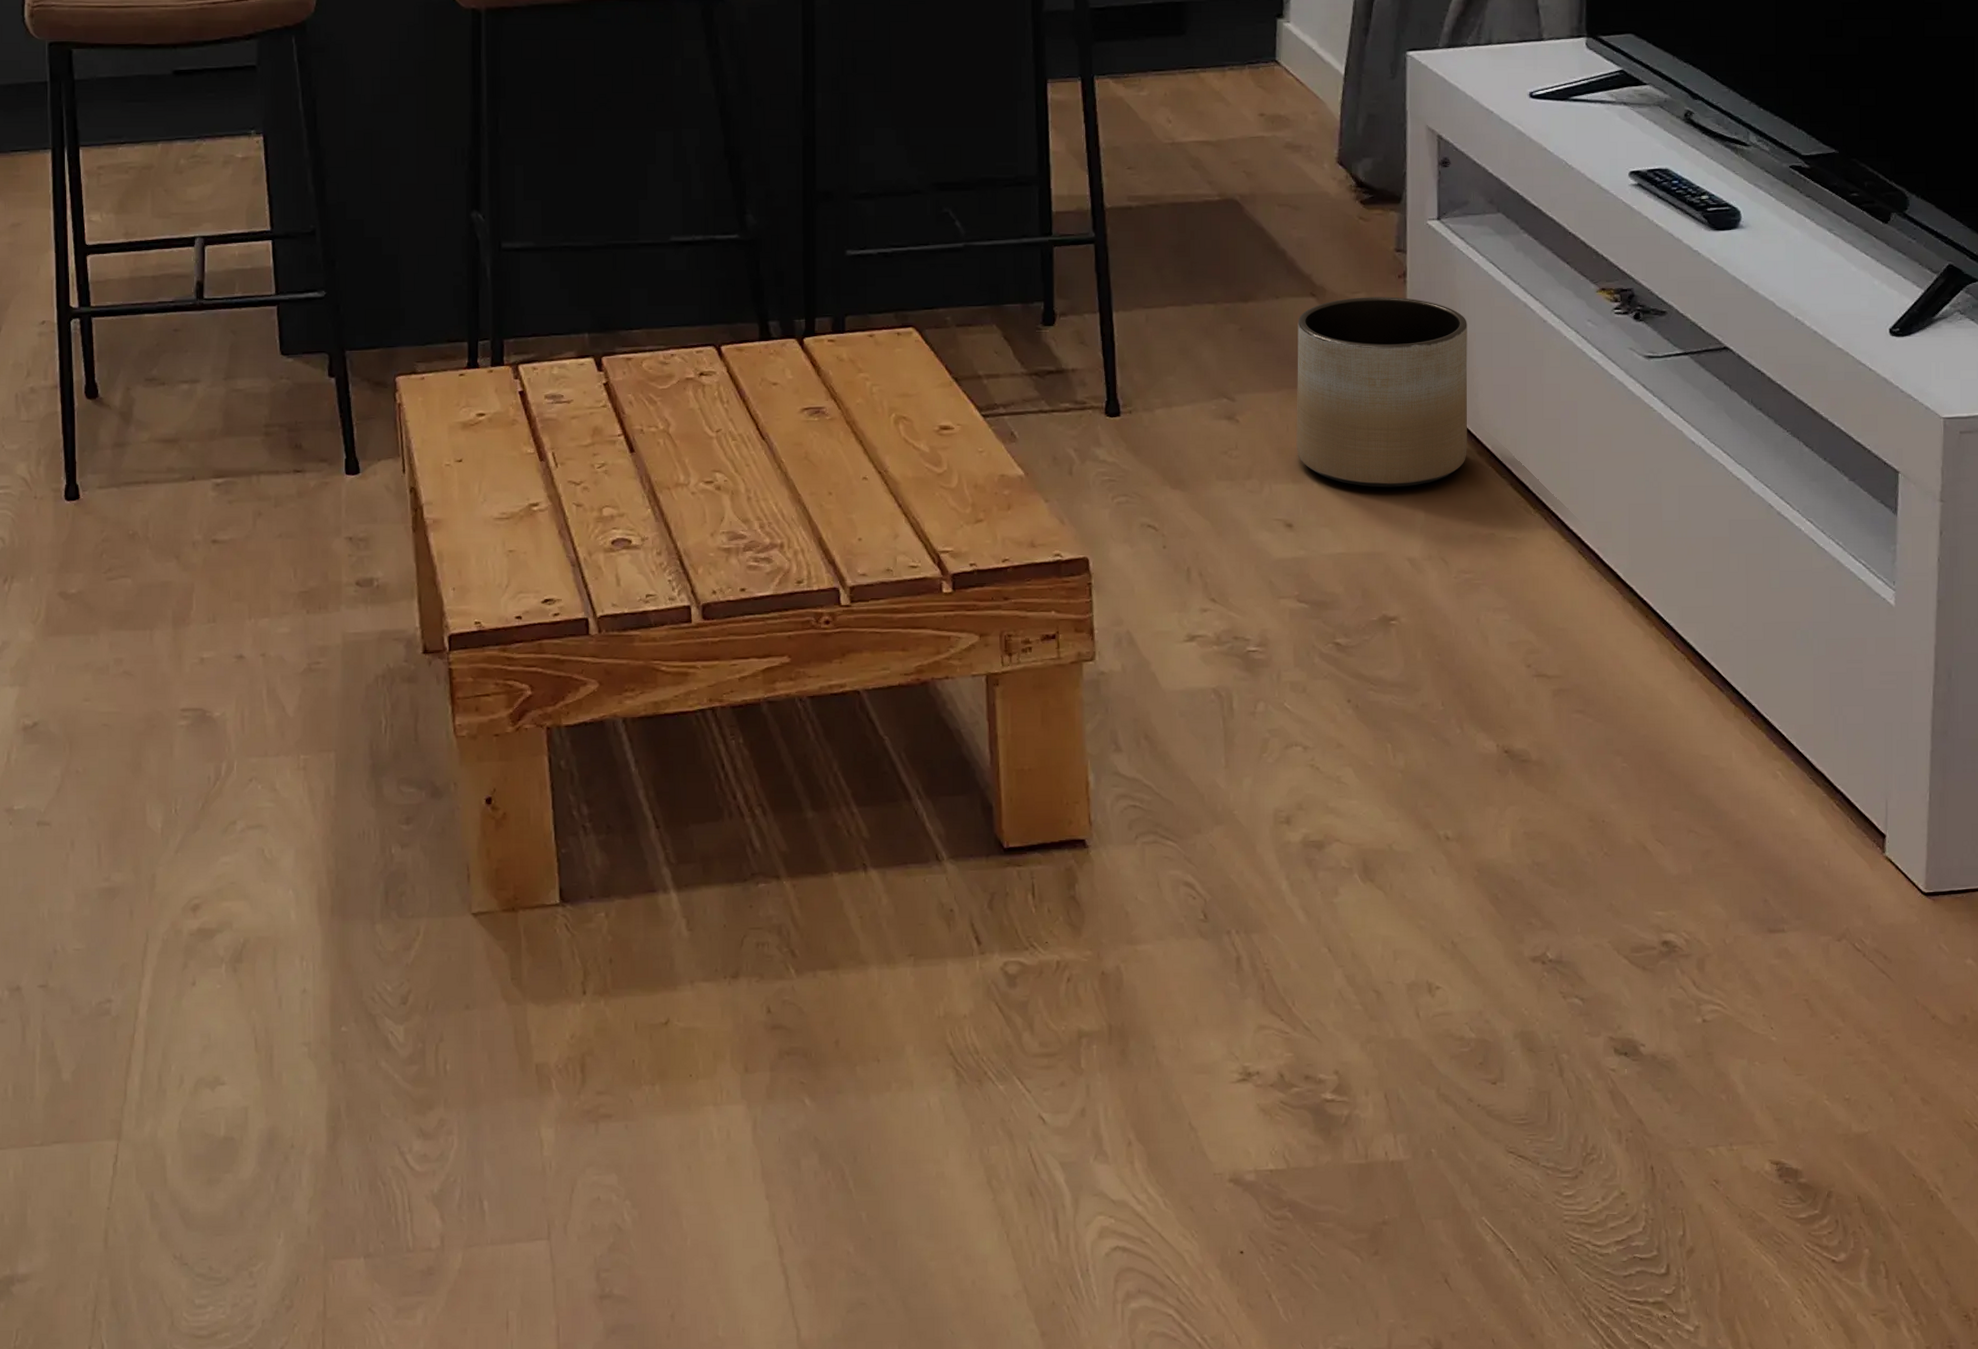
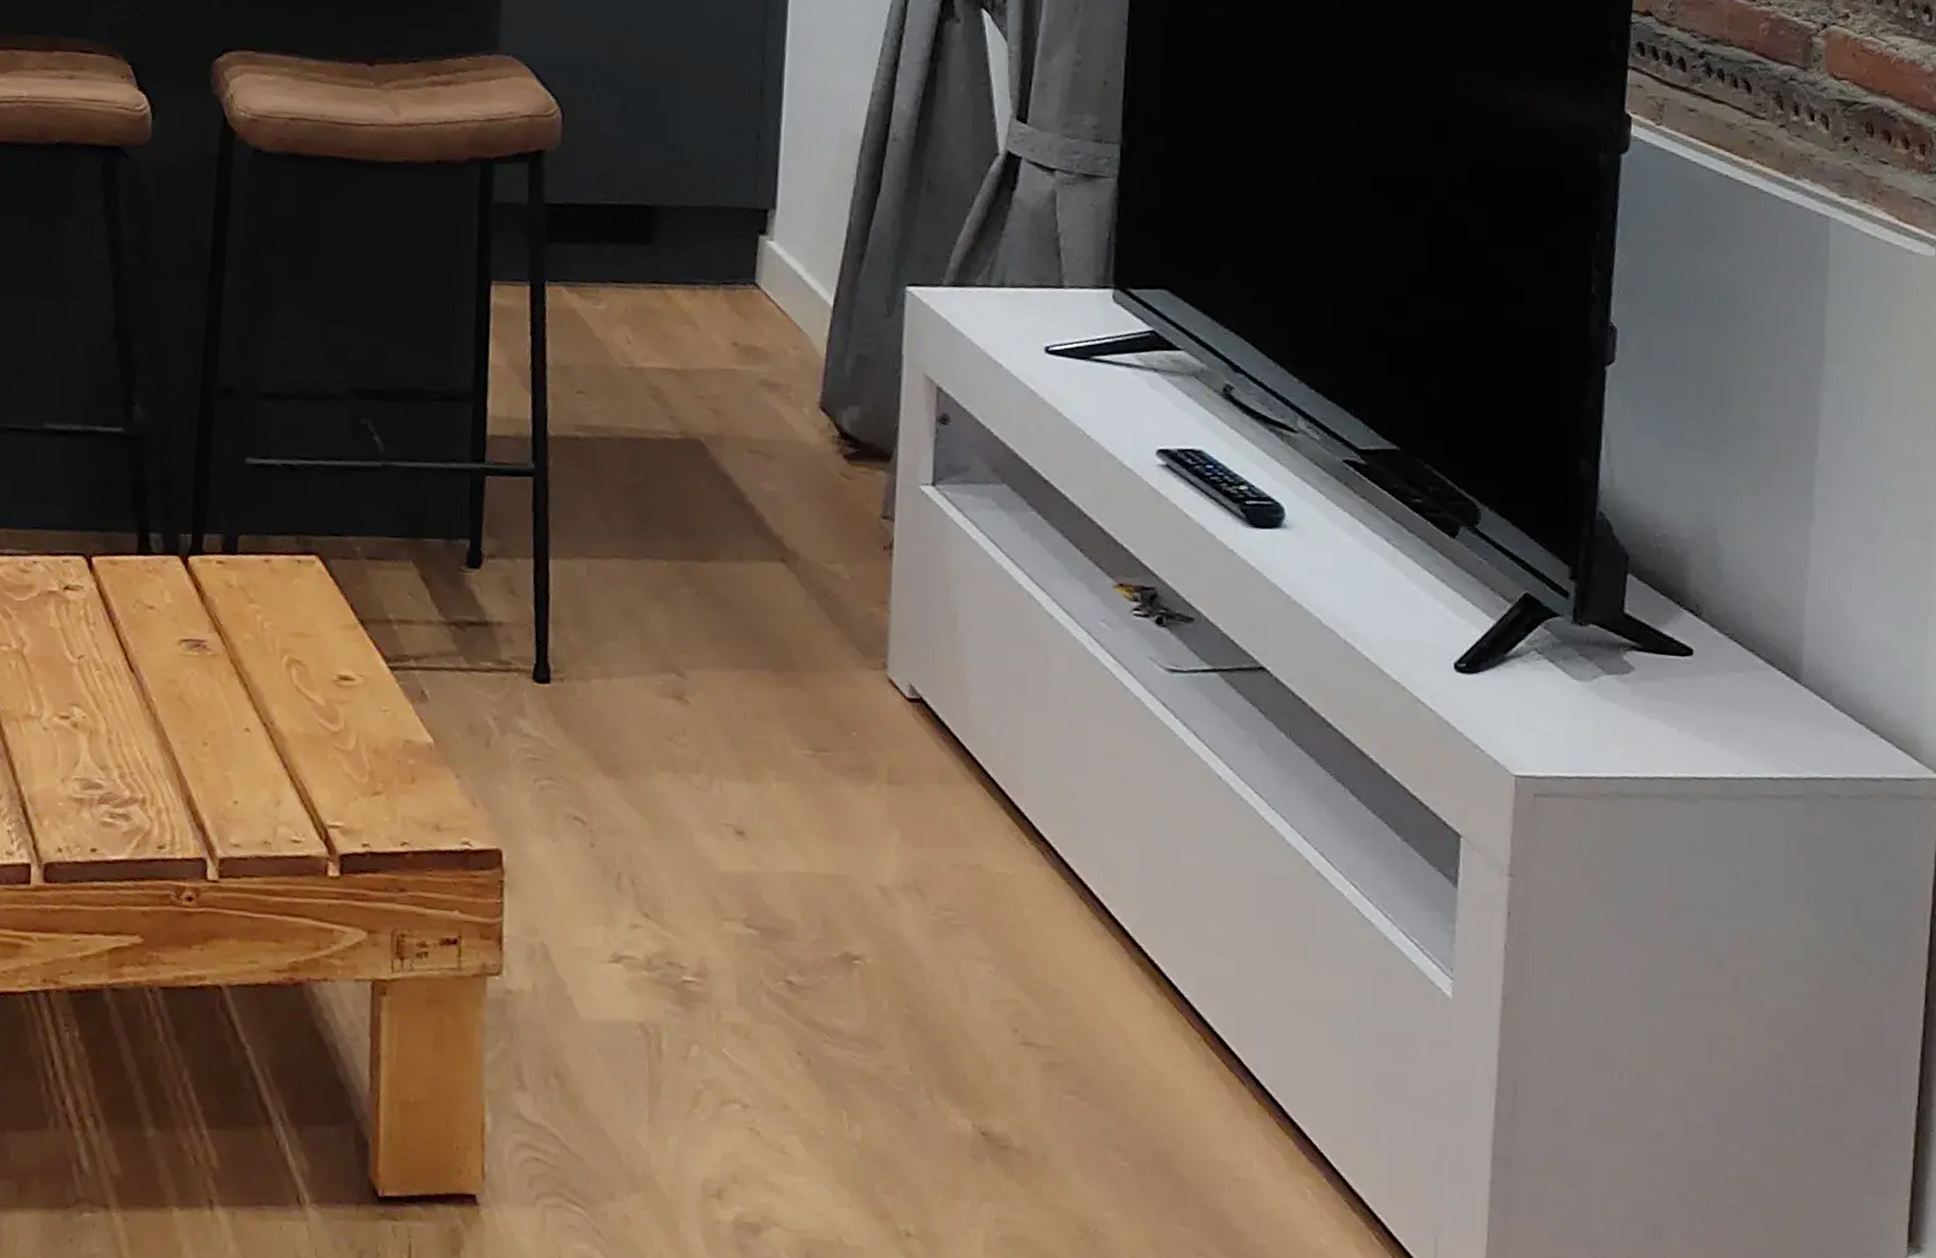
planter: present [1296,297,1468,488] -> none [754,568,961,799]

